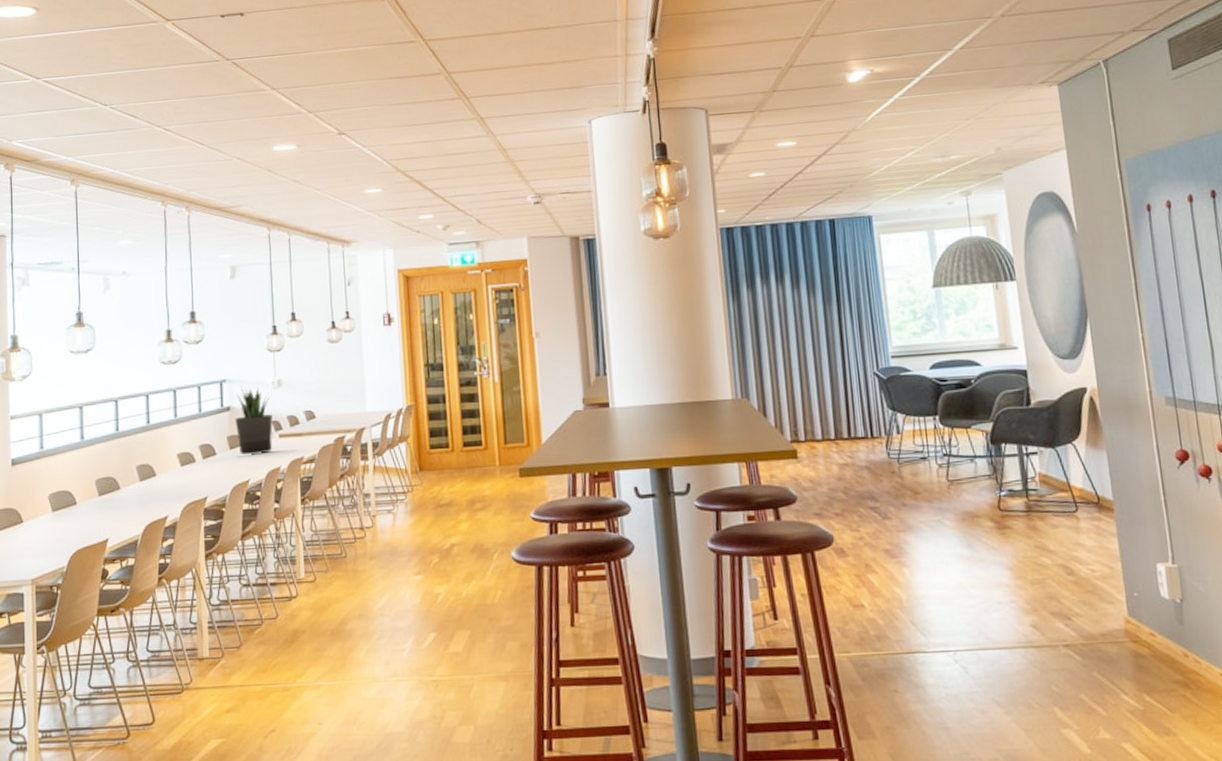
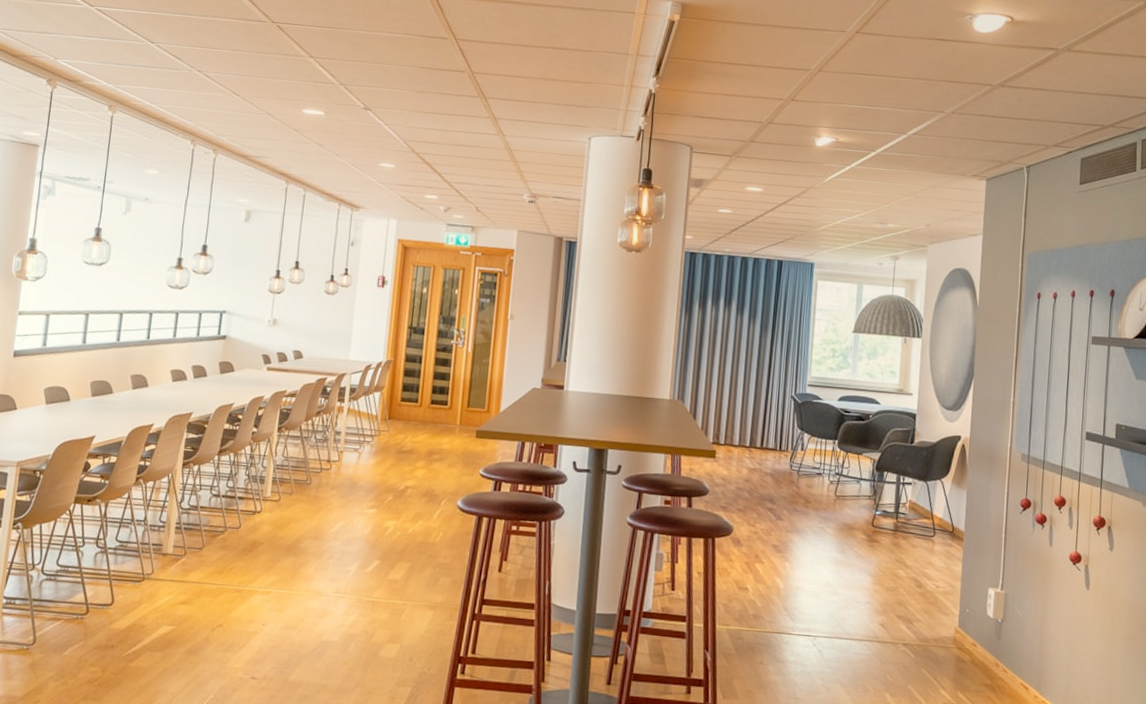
planter: present [235,386,273,456] -> none [228,319,264,382]

